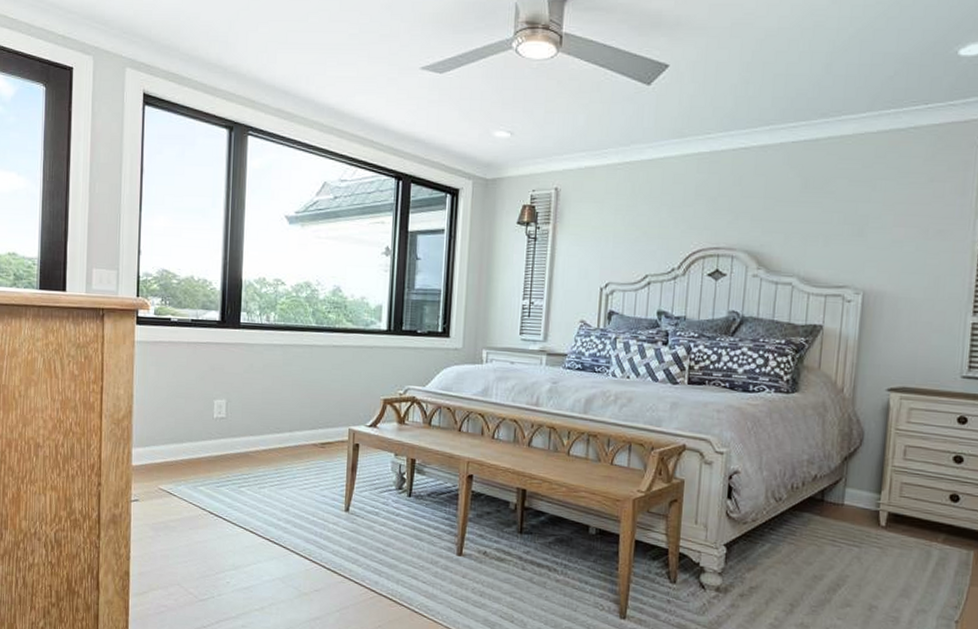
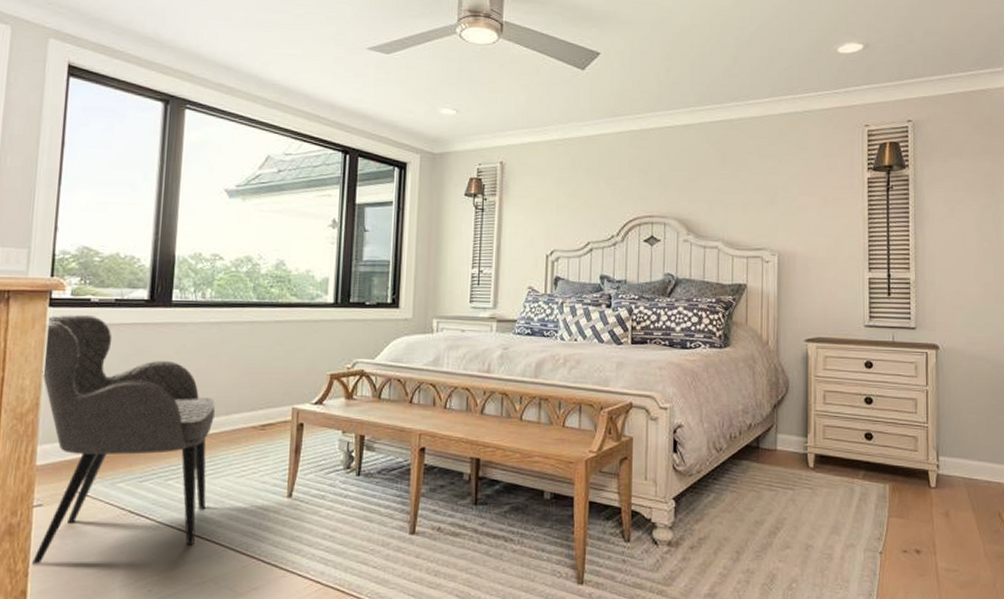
armchair: none [133,332,280,551] -> present [32,314,215,564]

